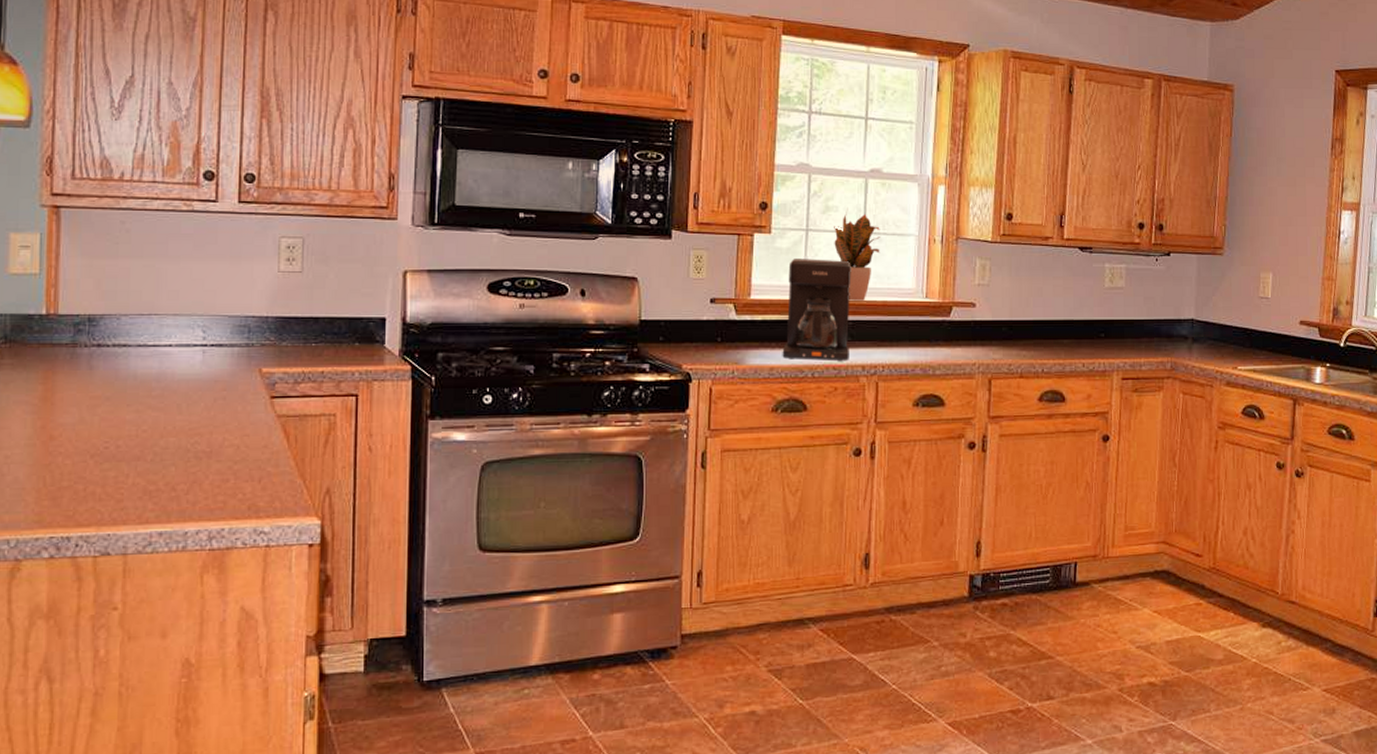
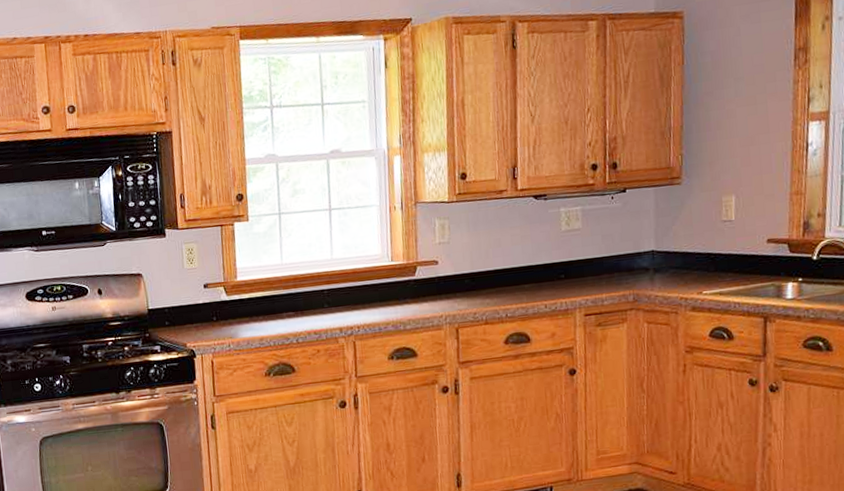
coffee maker: present [782,259,851,362] -> none [266,236,328,330]
potted plant: present [834,208,880,301] -> none [303,189,347,272]

